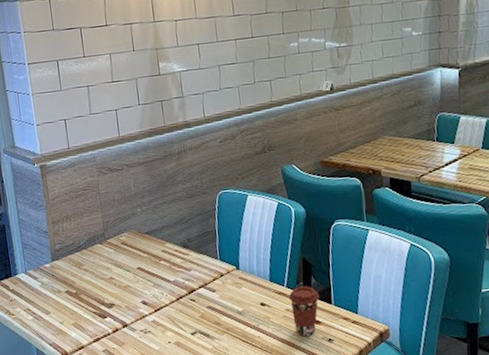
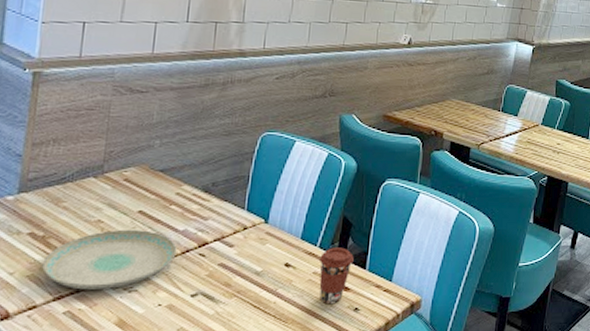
plate: none [80,283,173,333] -> present [42,230,177,290]

